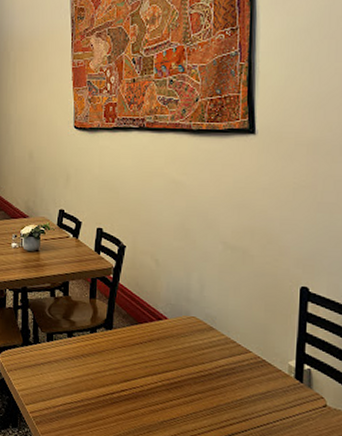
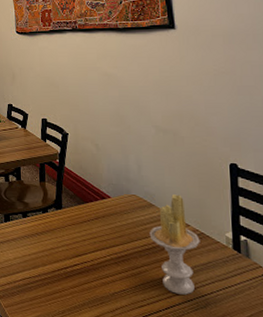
candle: none [207,318,261,425] -> present [149,194,200,295]

